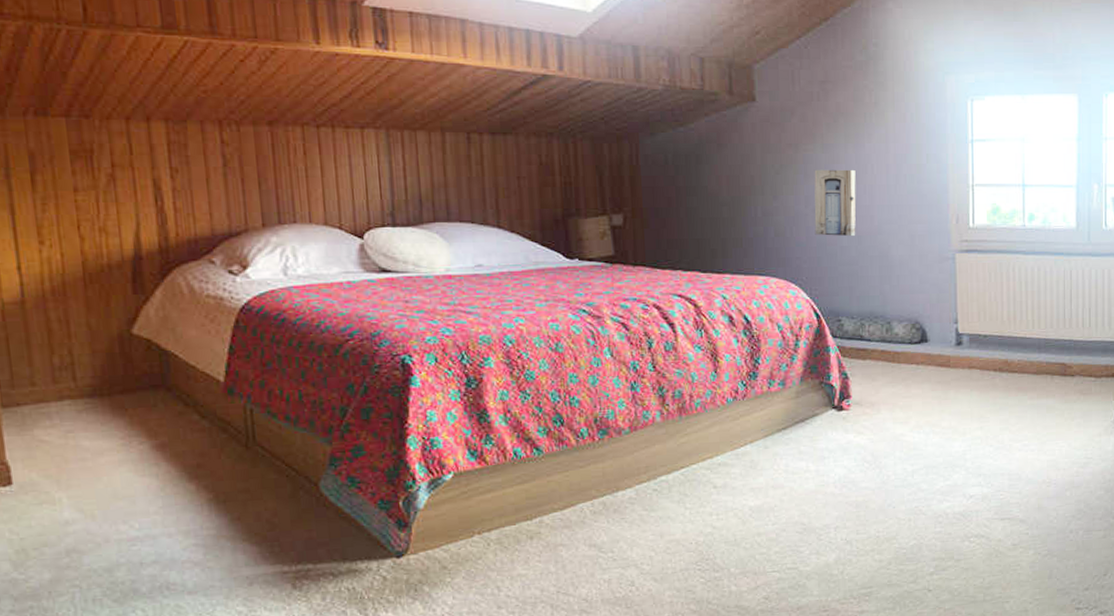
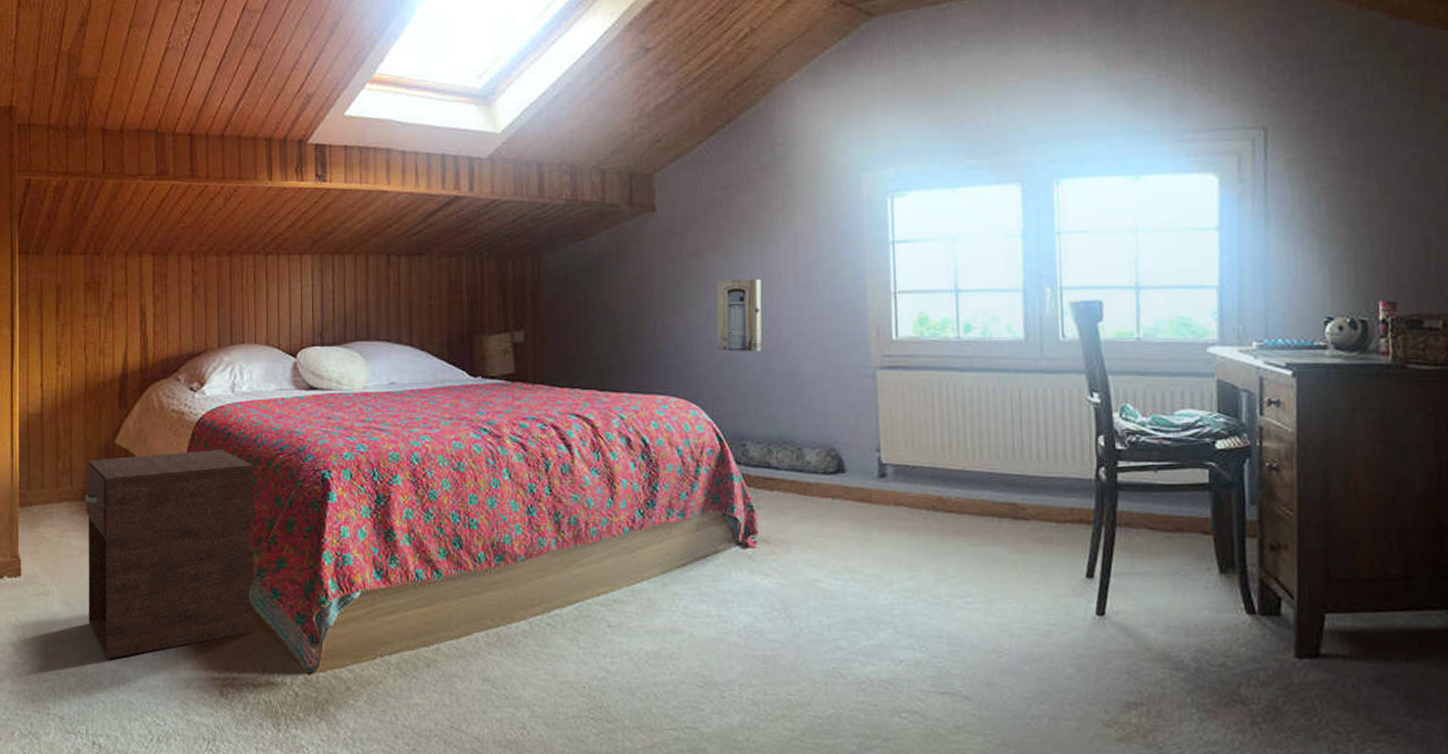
nightstand: none [92,337,330,565] -> present [85,450,255,660]

